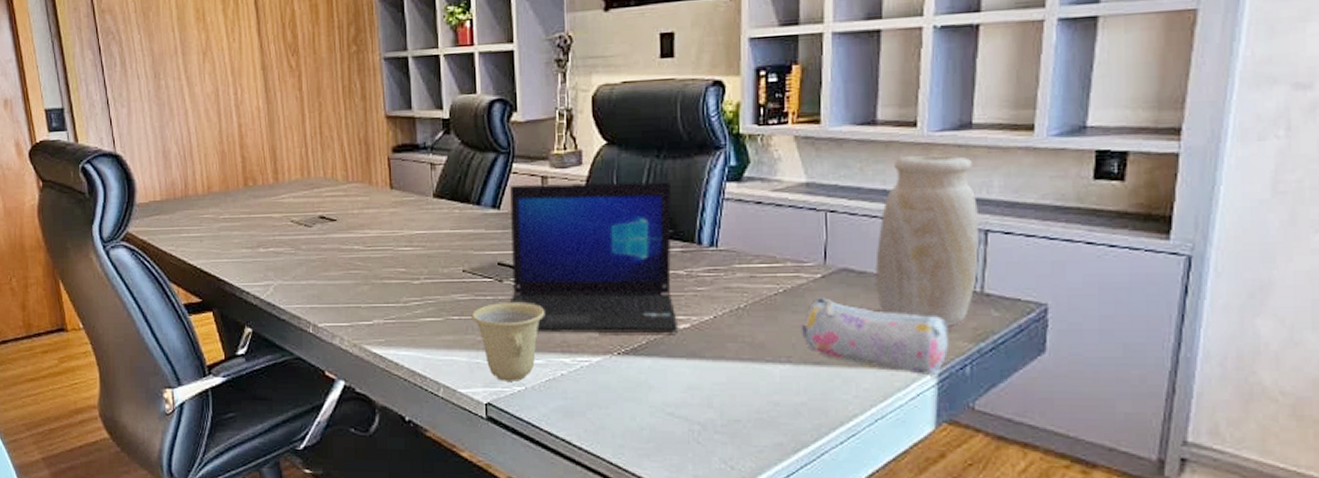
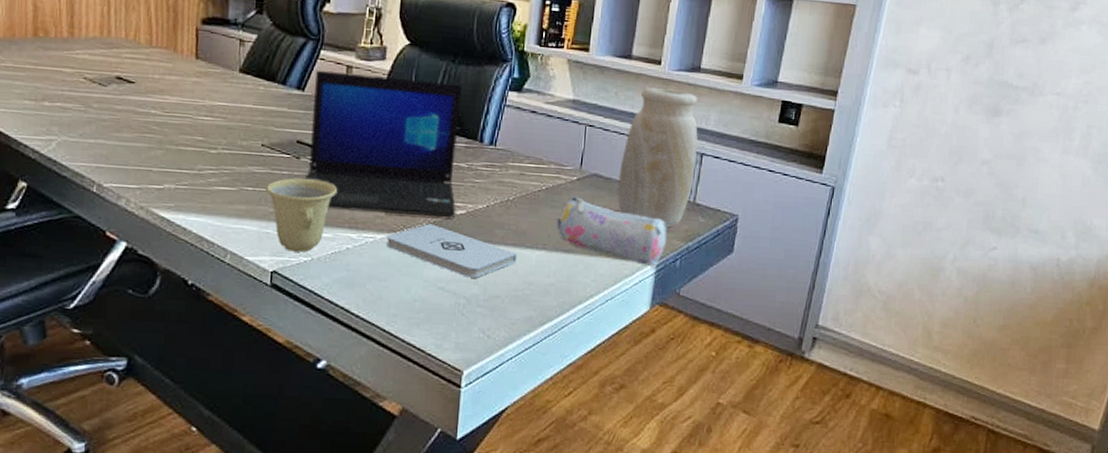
notepad: none [603,342,756,400] -> present [386,224,517,278]

